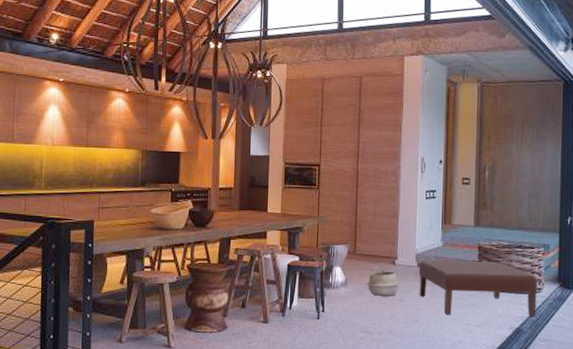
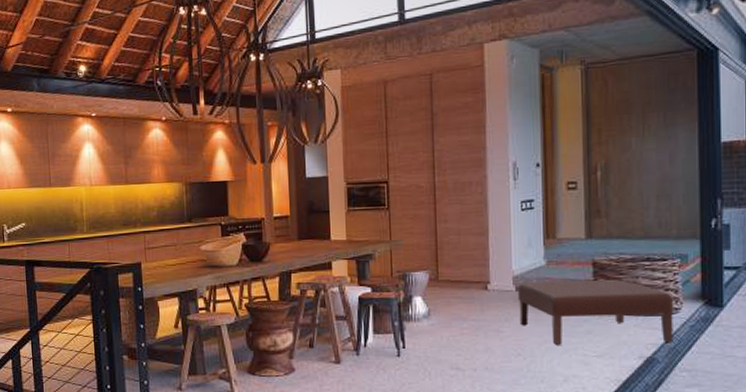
woven basket: present [367,266,399,296] -> none [454,293,494,327]

